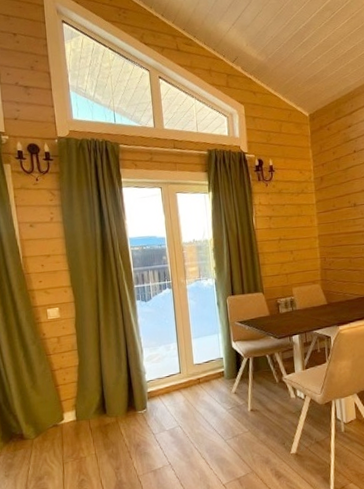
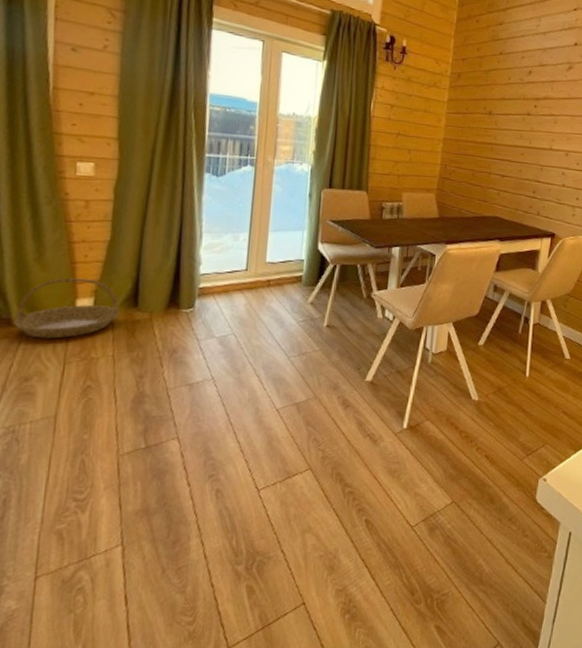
basket: none [25,396,95,447] -> present [13,278,120,339]

